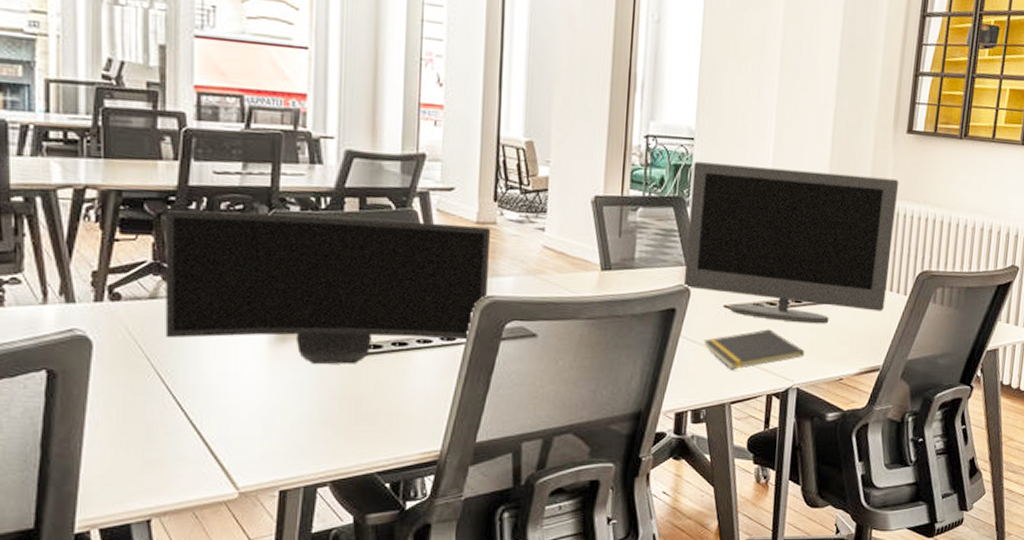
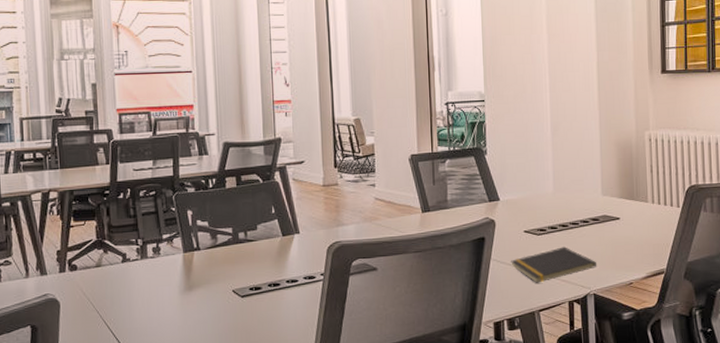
monitor: present [164,210,492,365] -> none [102,188,337,306]
monitor: present [683,162,900,324] -> none [486,112,661,240]

